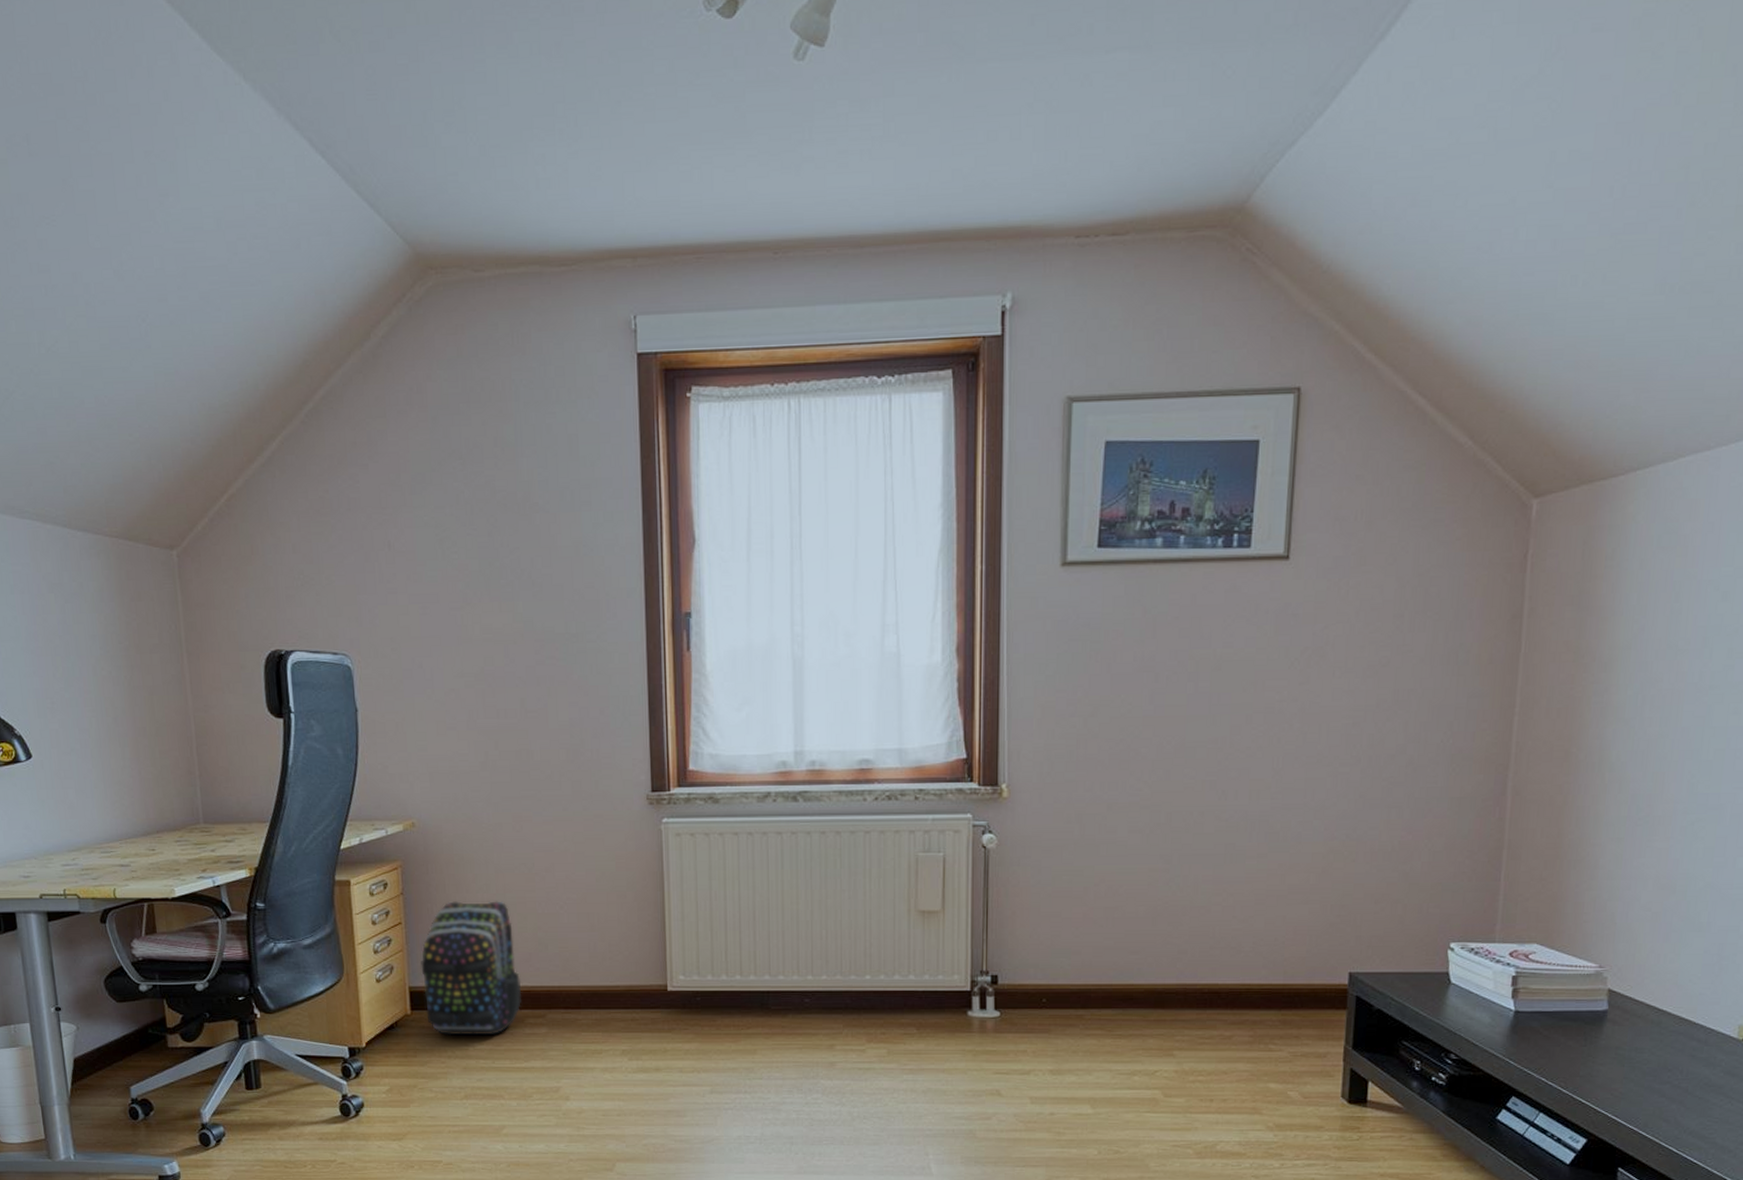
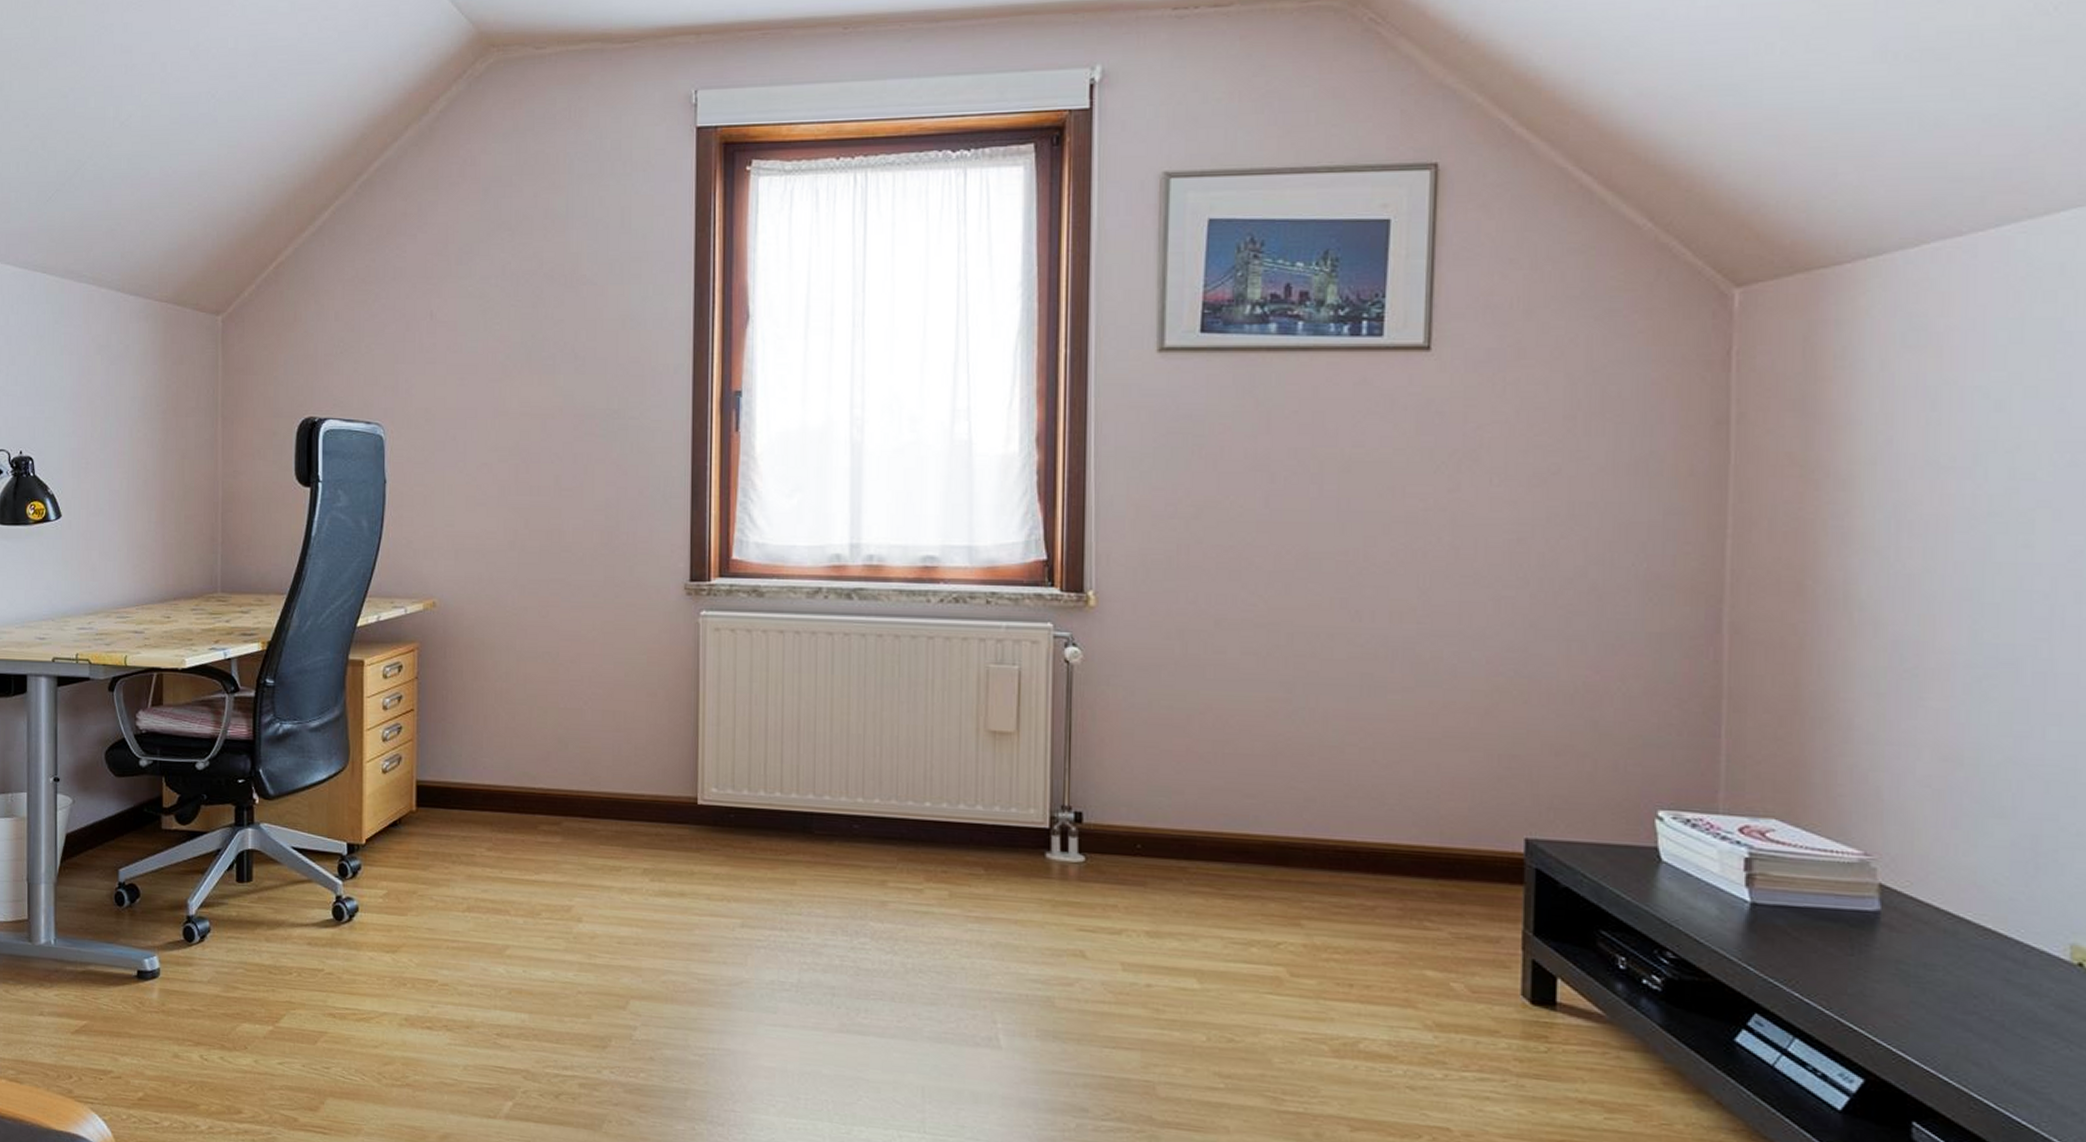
backpack: present [421,901,522,1036] -> none [431,689,537,842]

